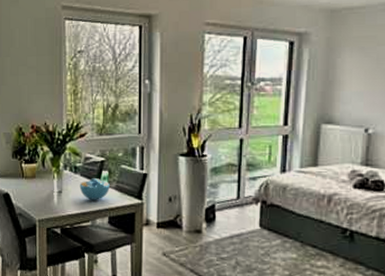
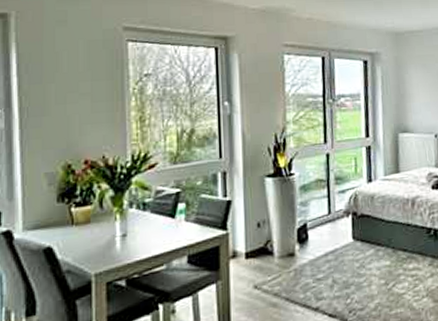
bowl: present [79,178,110,200] -> none [149,213,188,240]

